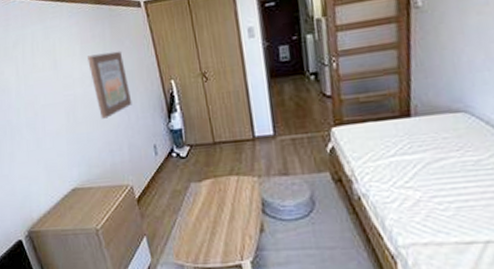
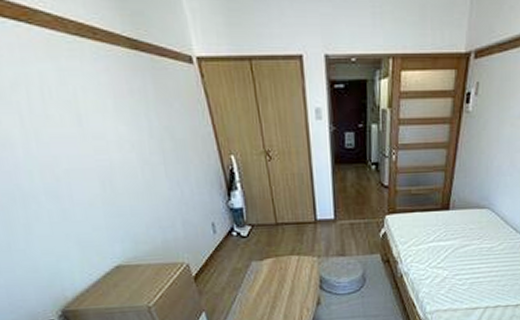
wall art: present [88,51,132,119] -> none [125,114,186,191]

